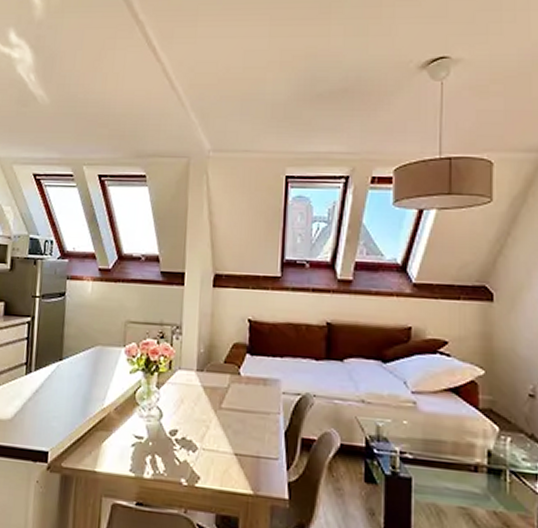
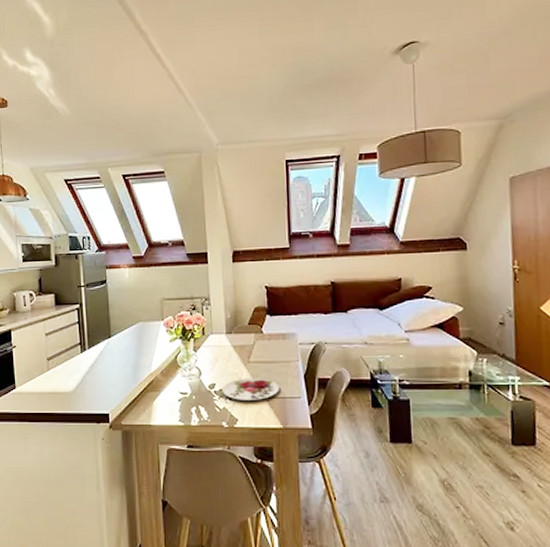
plate: none [185,427,254,457] -> present [222,378,279,400]

